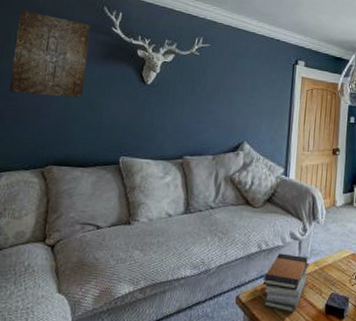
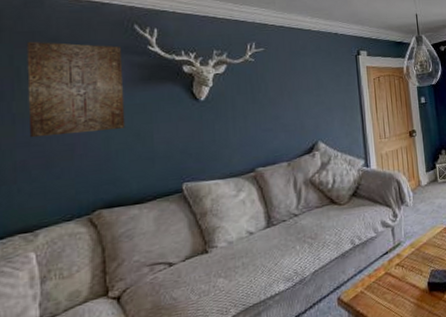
book stack: present [262,253,309,312] -> none [361,241,407,301]

